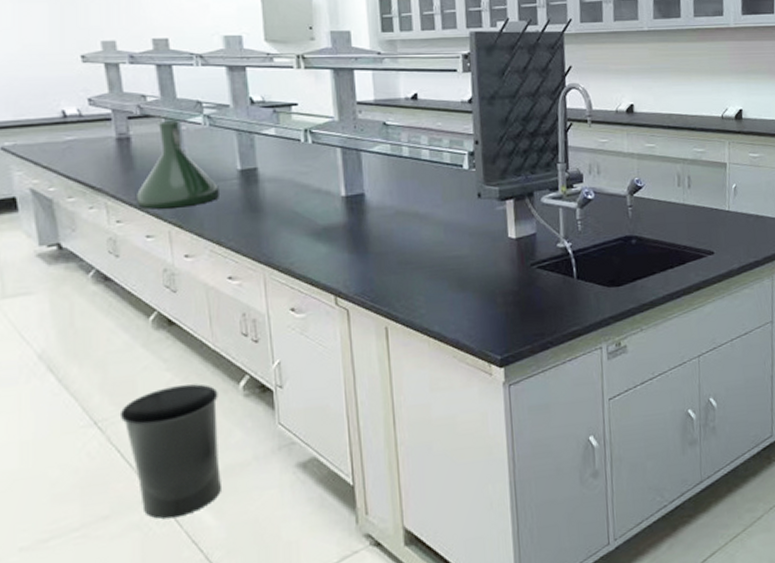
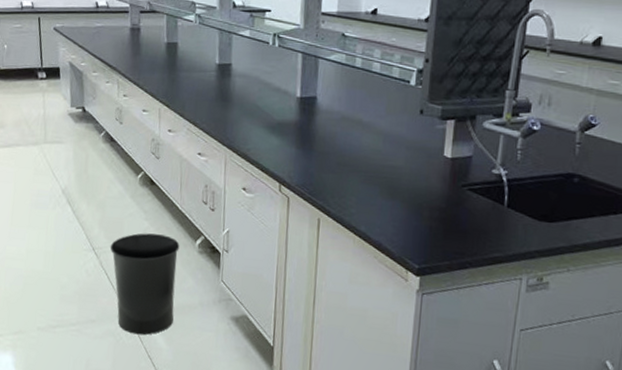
flask: present [135,121,219,209] -> none [138,17,200,91]

